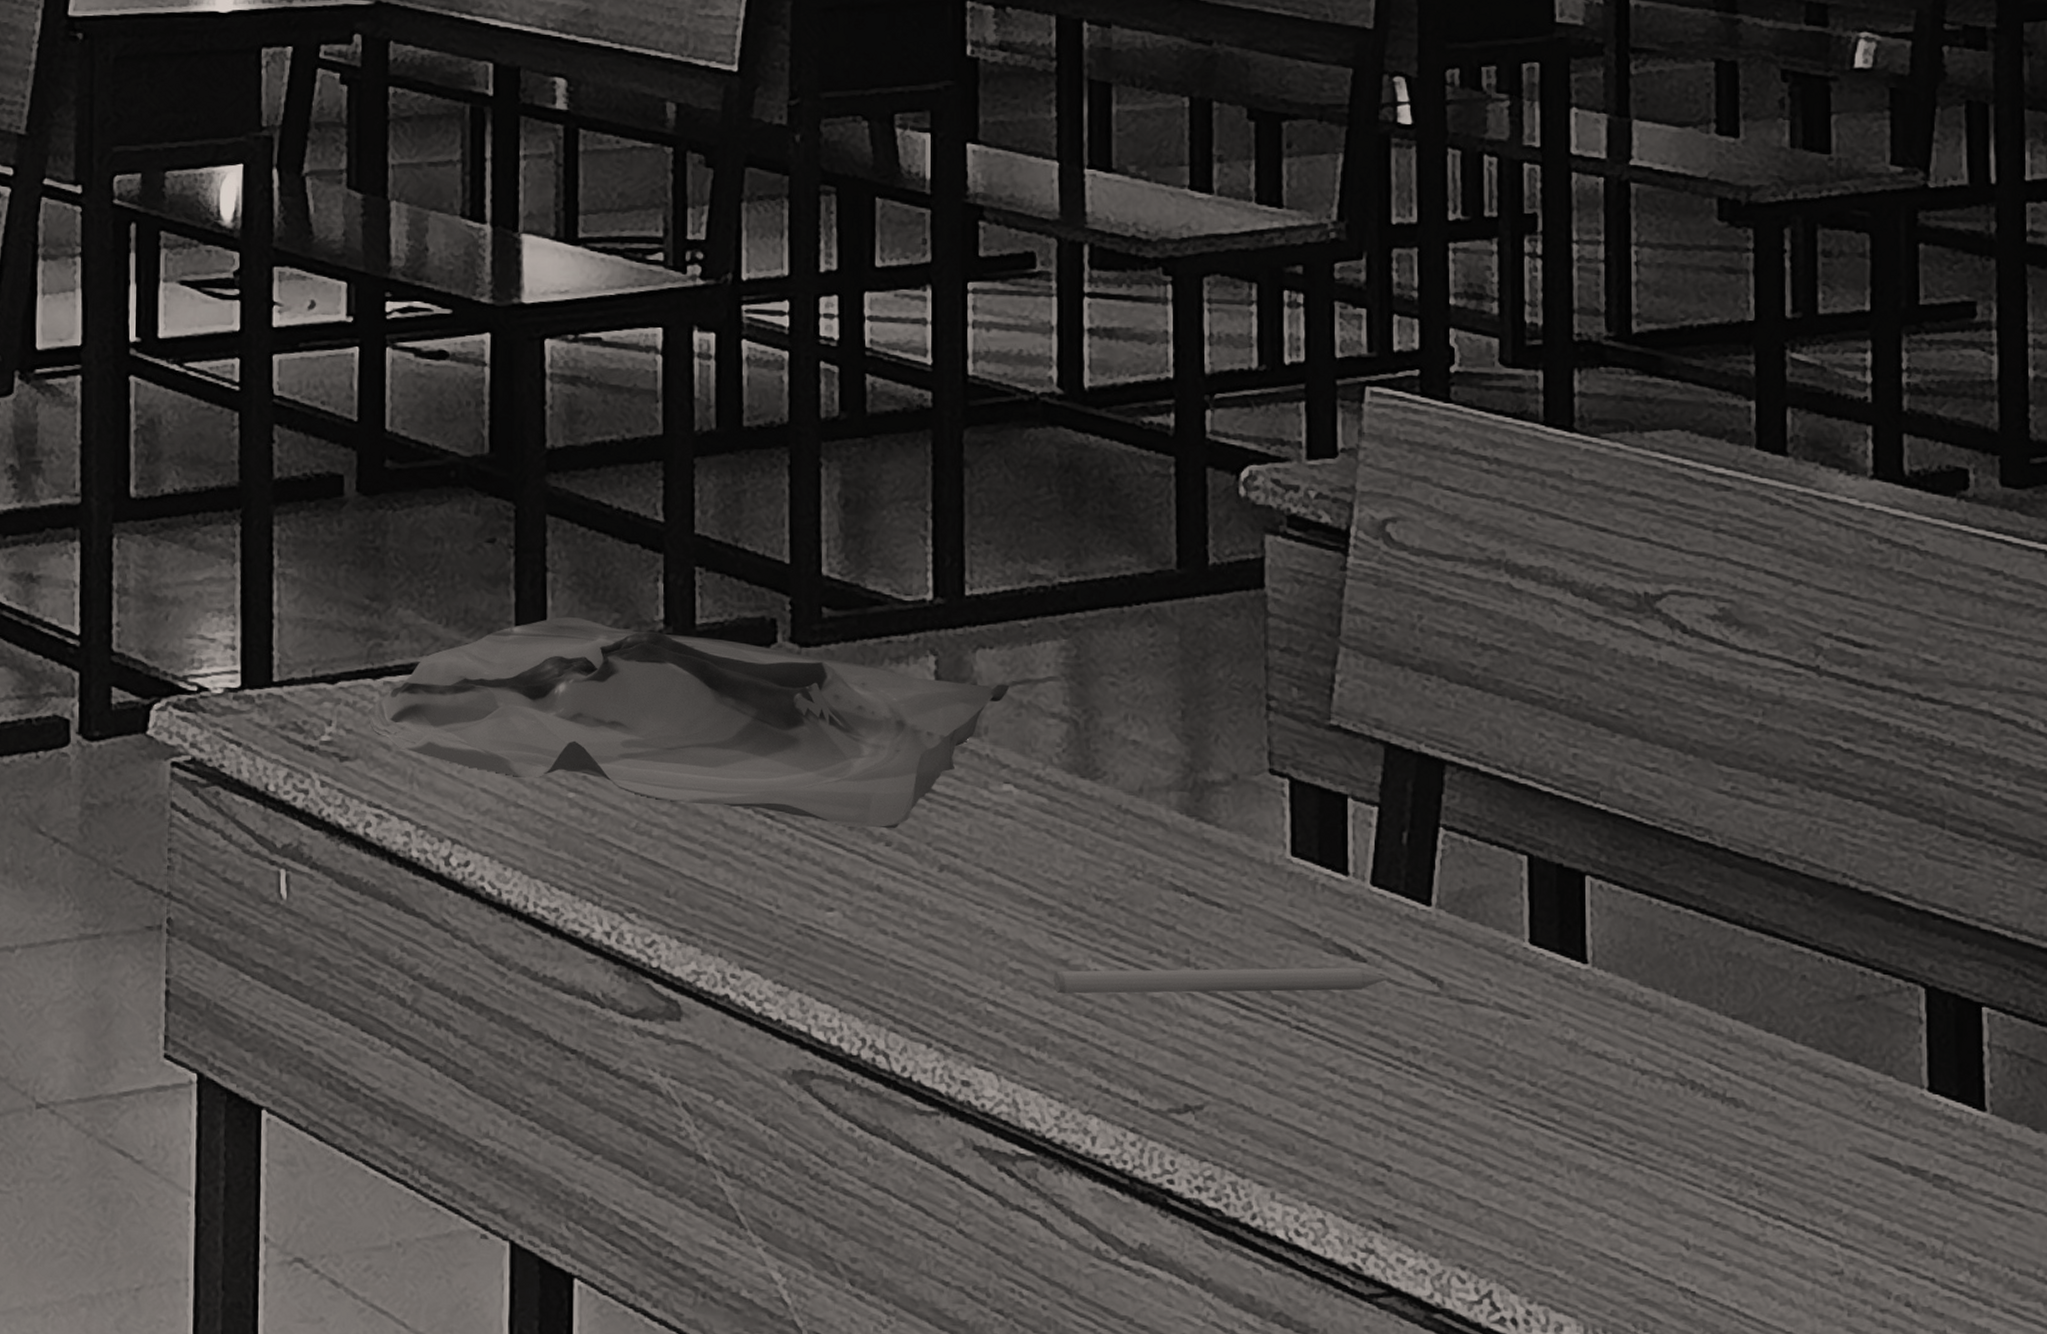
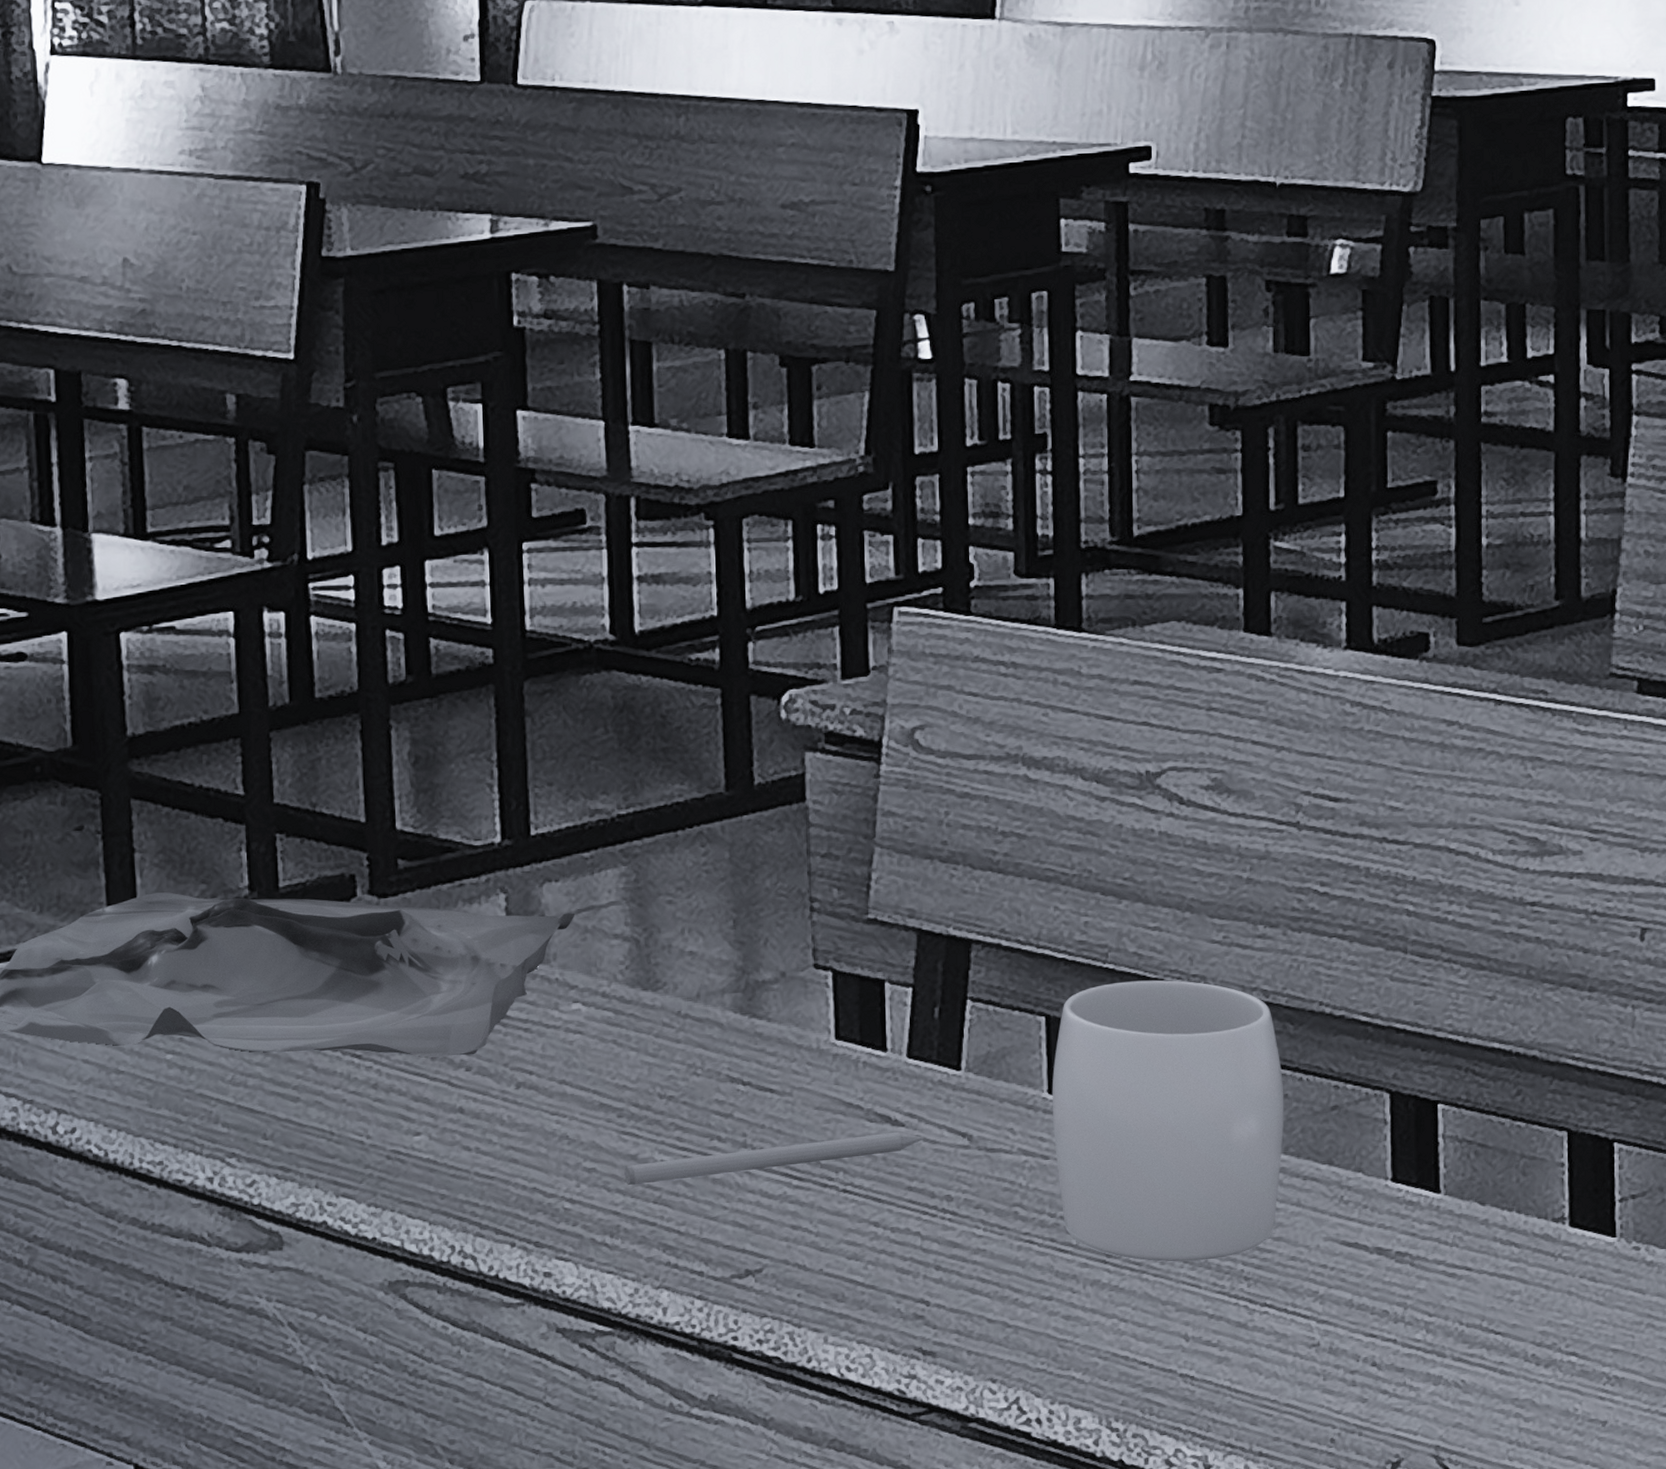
mug: none [1534,826,1802,1158] -> present [1052,980,1284,1262]

